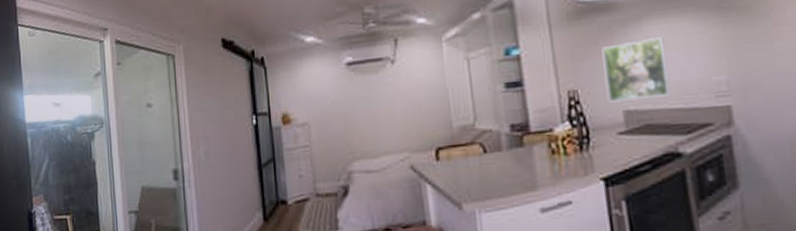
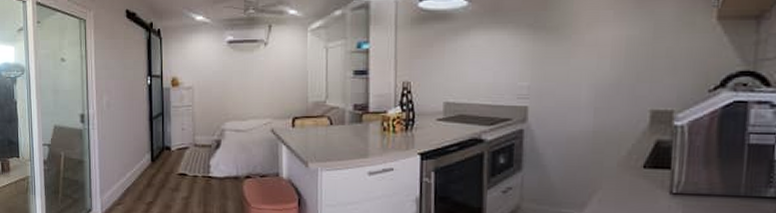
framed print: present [602,37,671,103] -> none [433,46,485,95]

